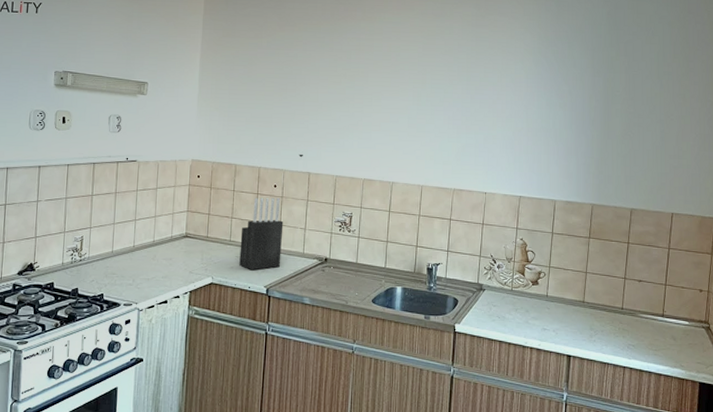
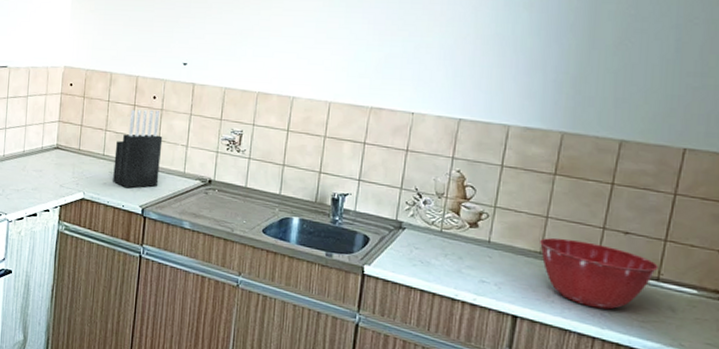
mixing bowl: none [583,288,663,343] -> present [540,238,659,310]

